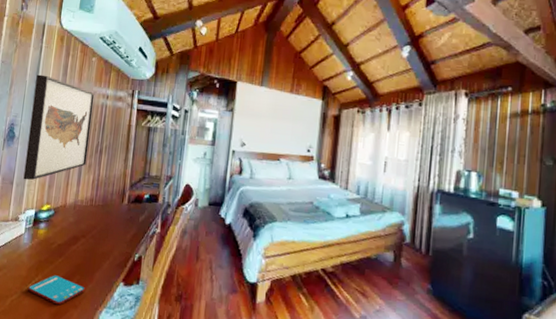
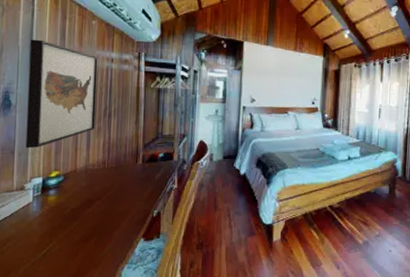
smartphone: present [28,275,85,305] -> none [42,239,104,267]

